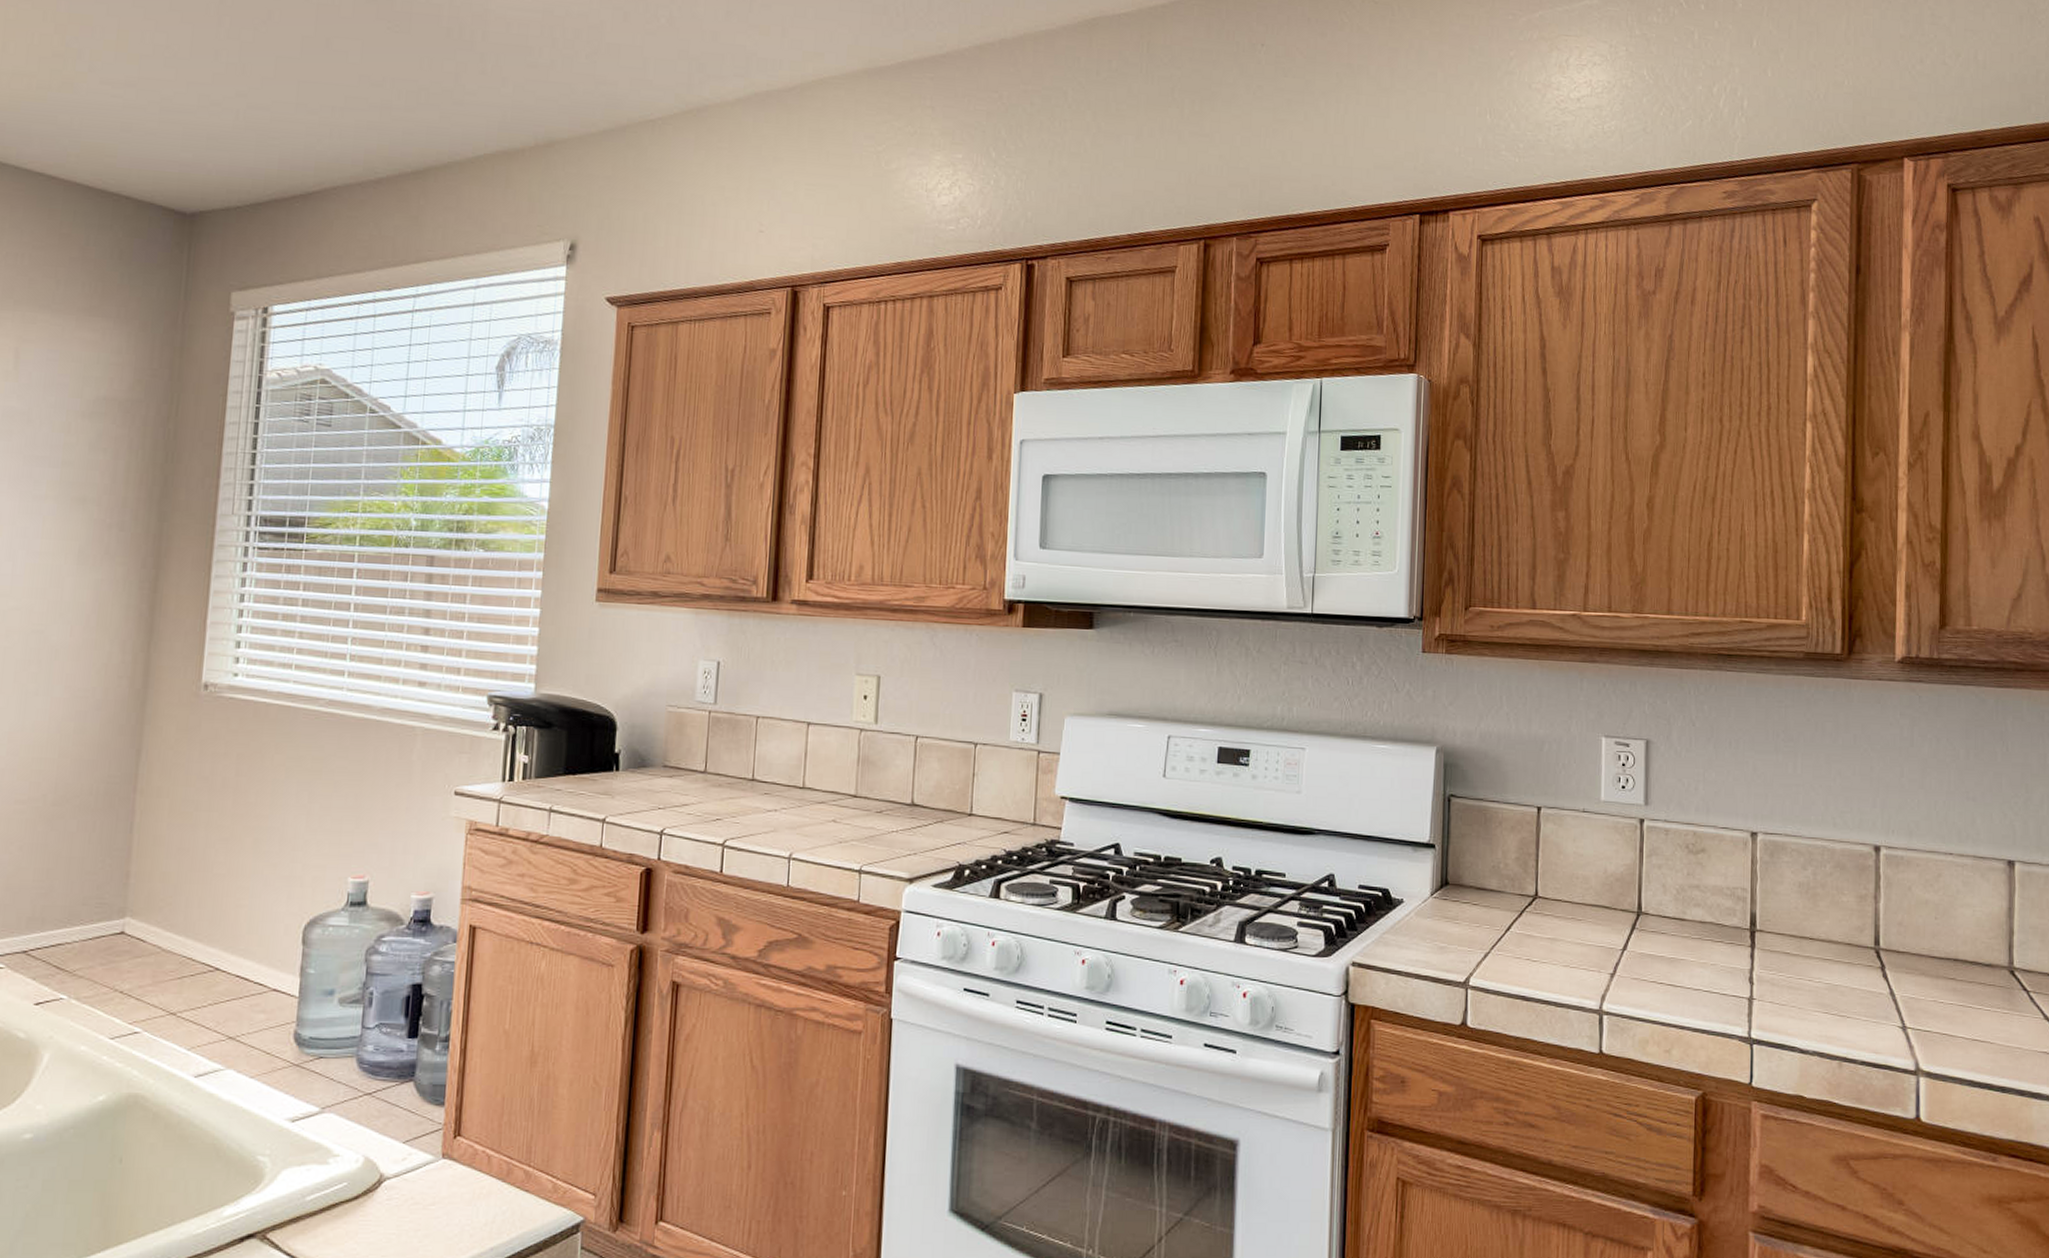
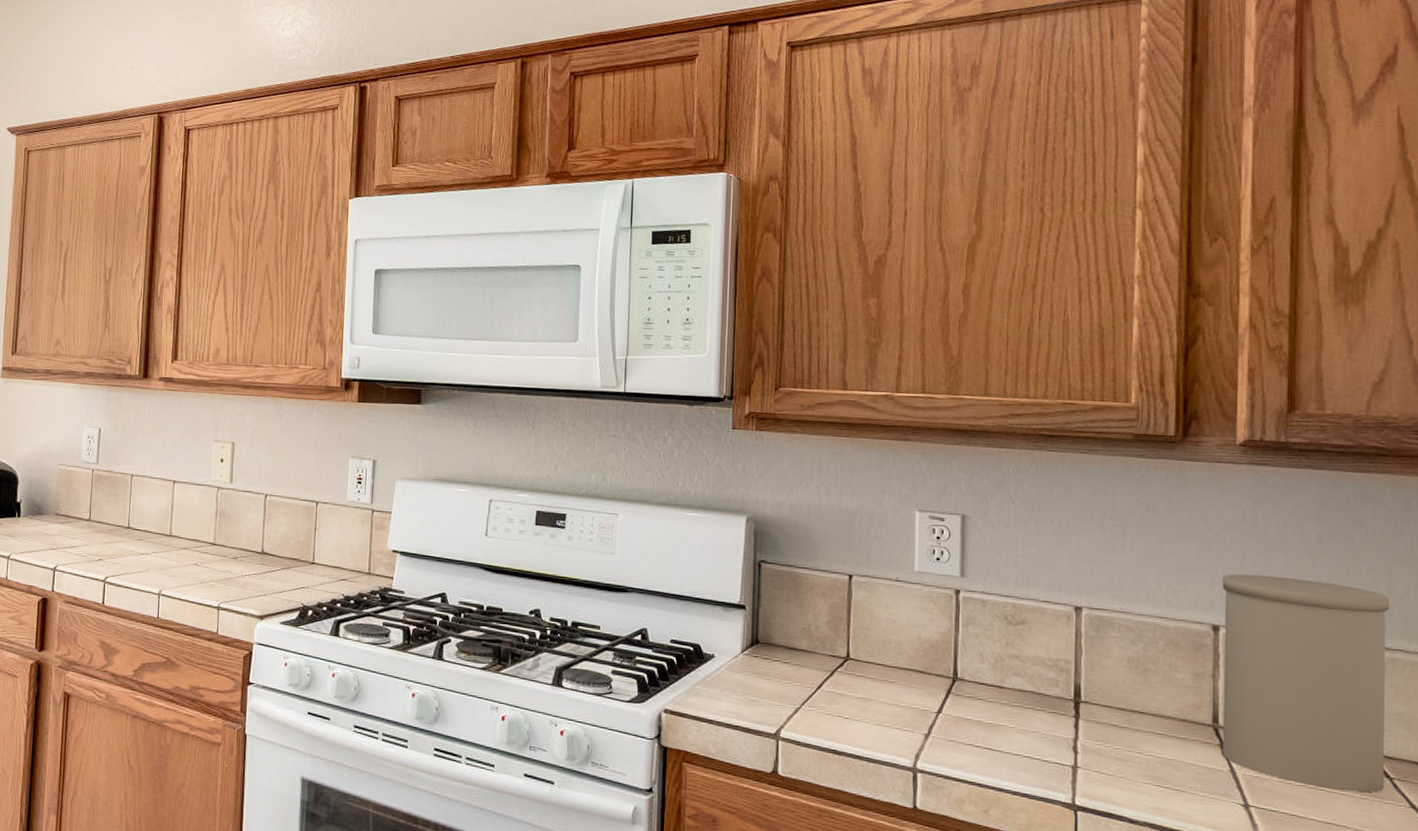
canister: none [1883,792,2027,1007] -> present [1222,573,1390,793]

